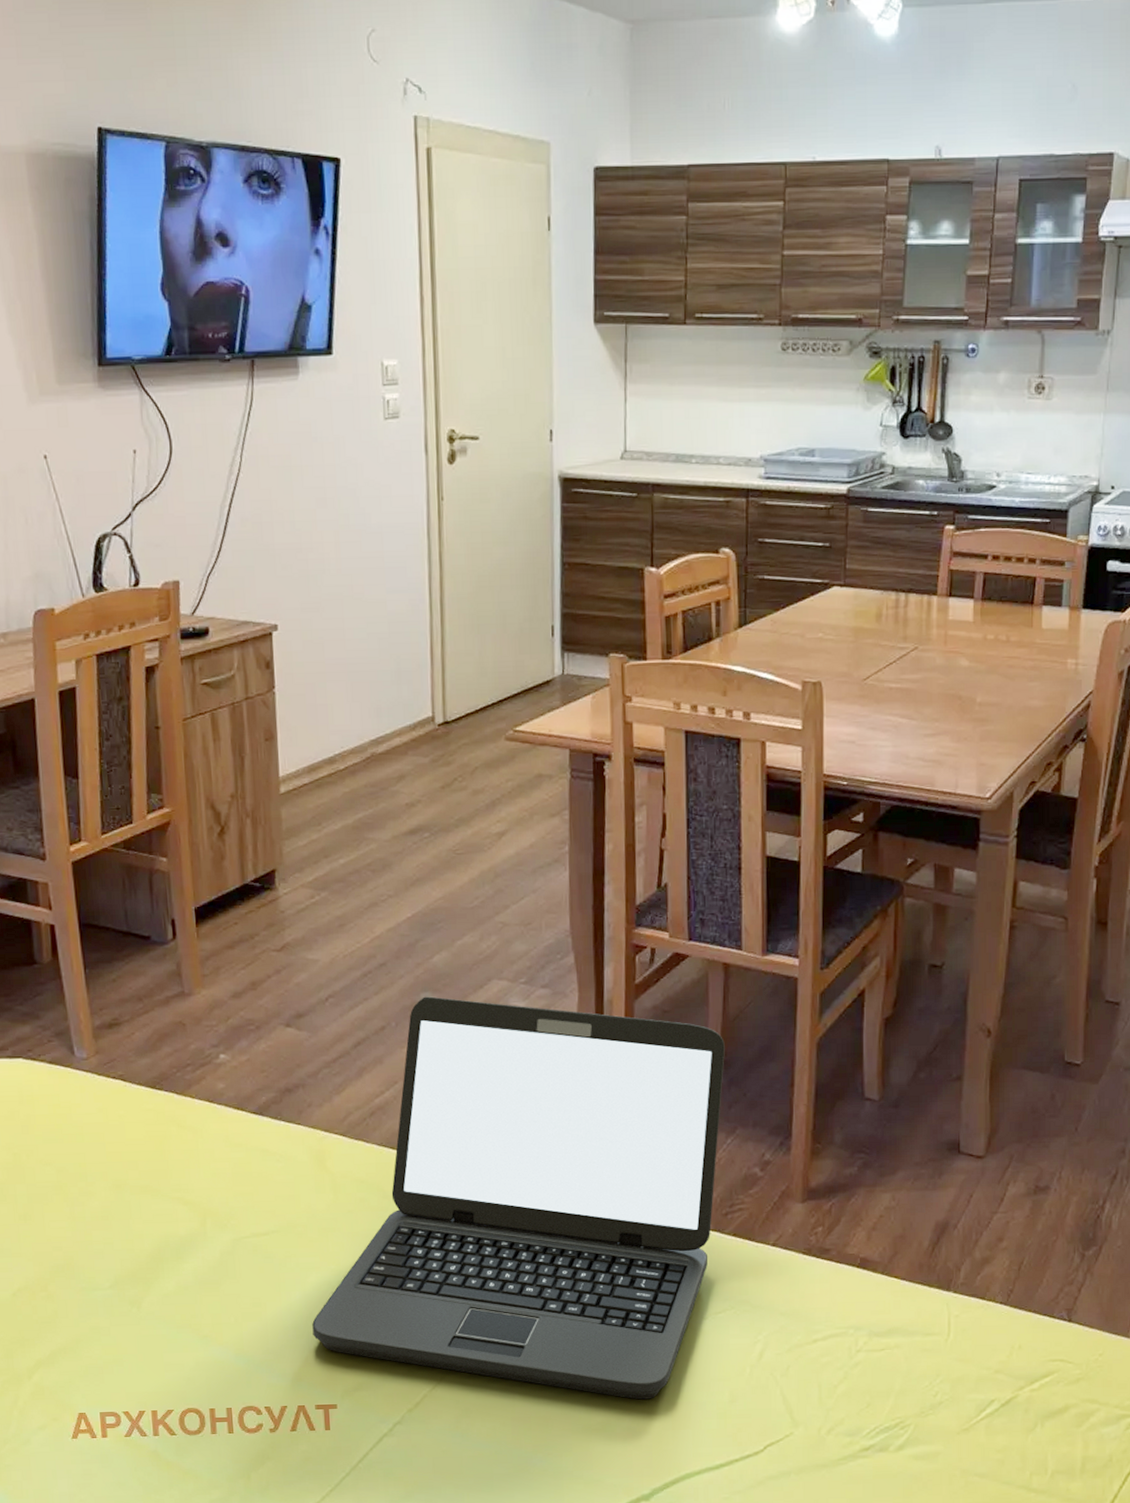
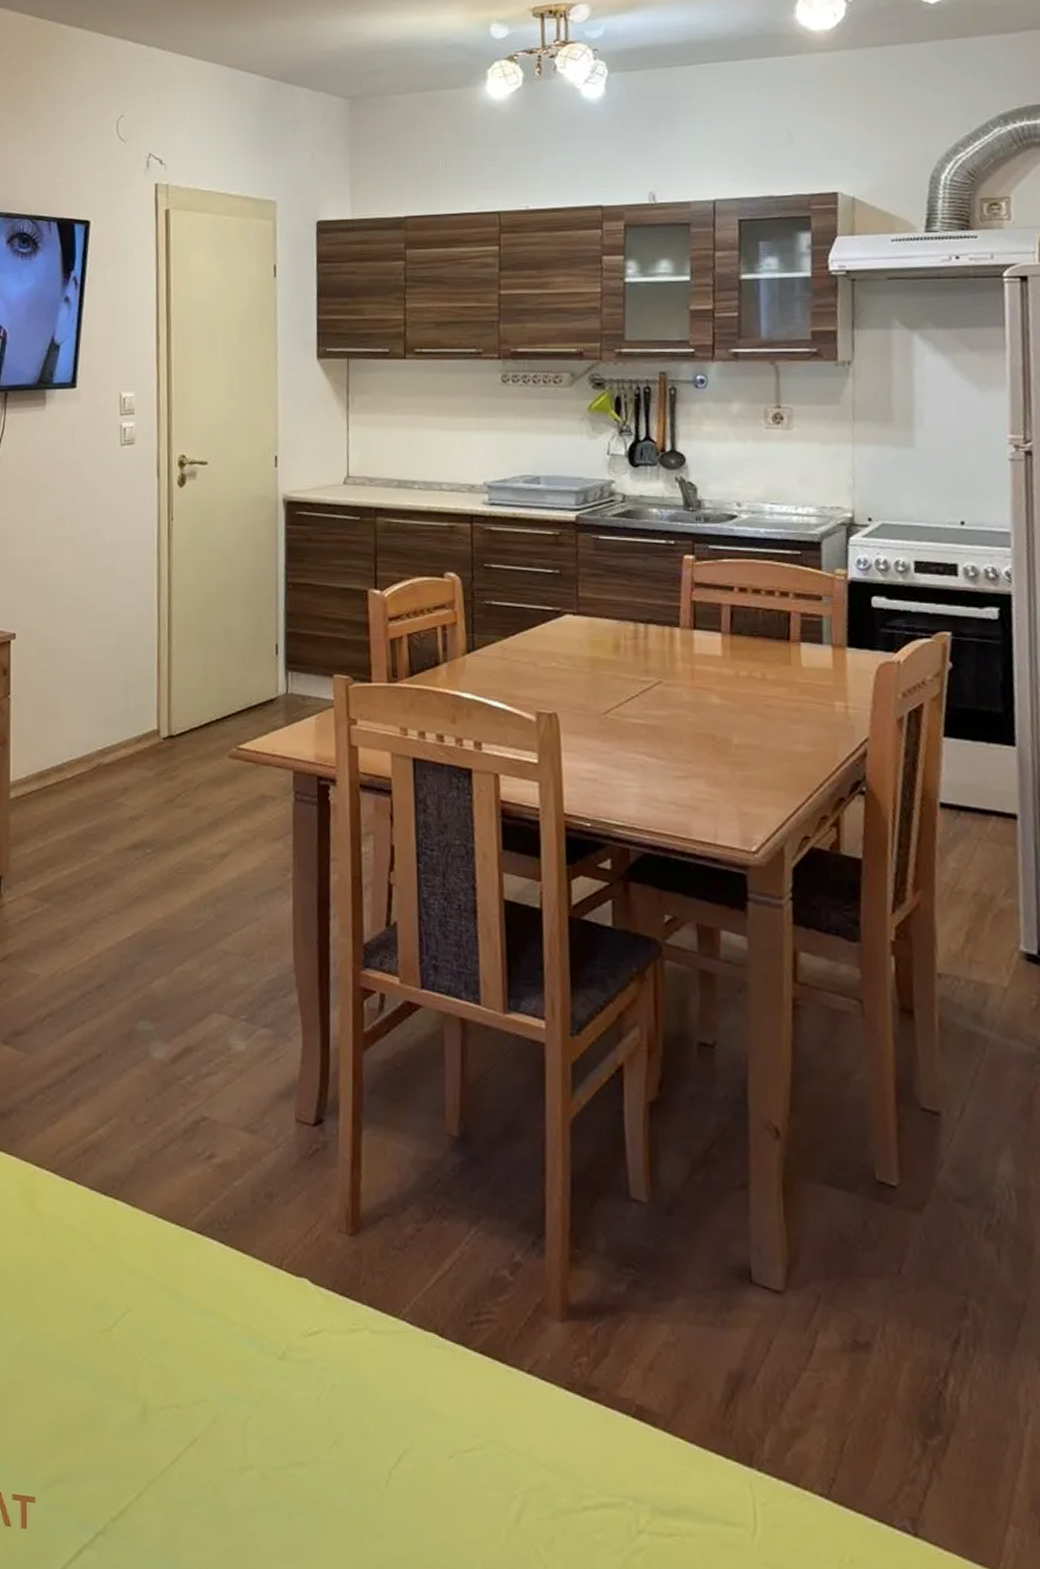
laptop: present [312,996,725,1400] -> none [14,1025,465,1554]

